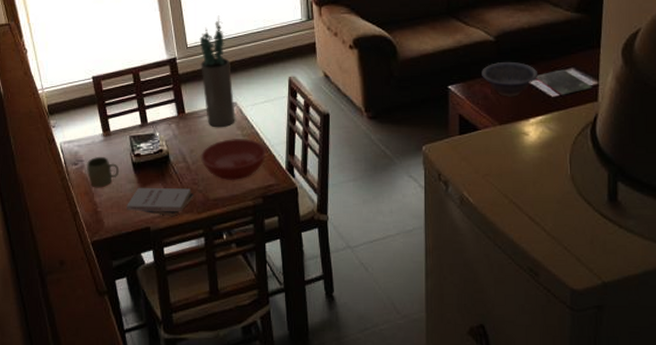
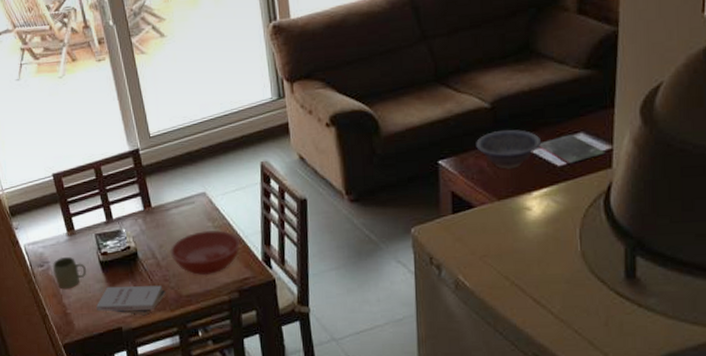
vase: present [199,15,235,128] -> none [162,100,205,221]

